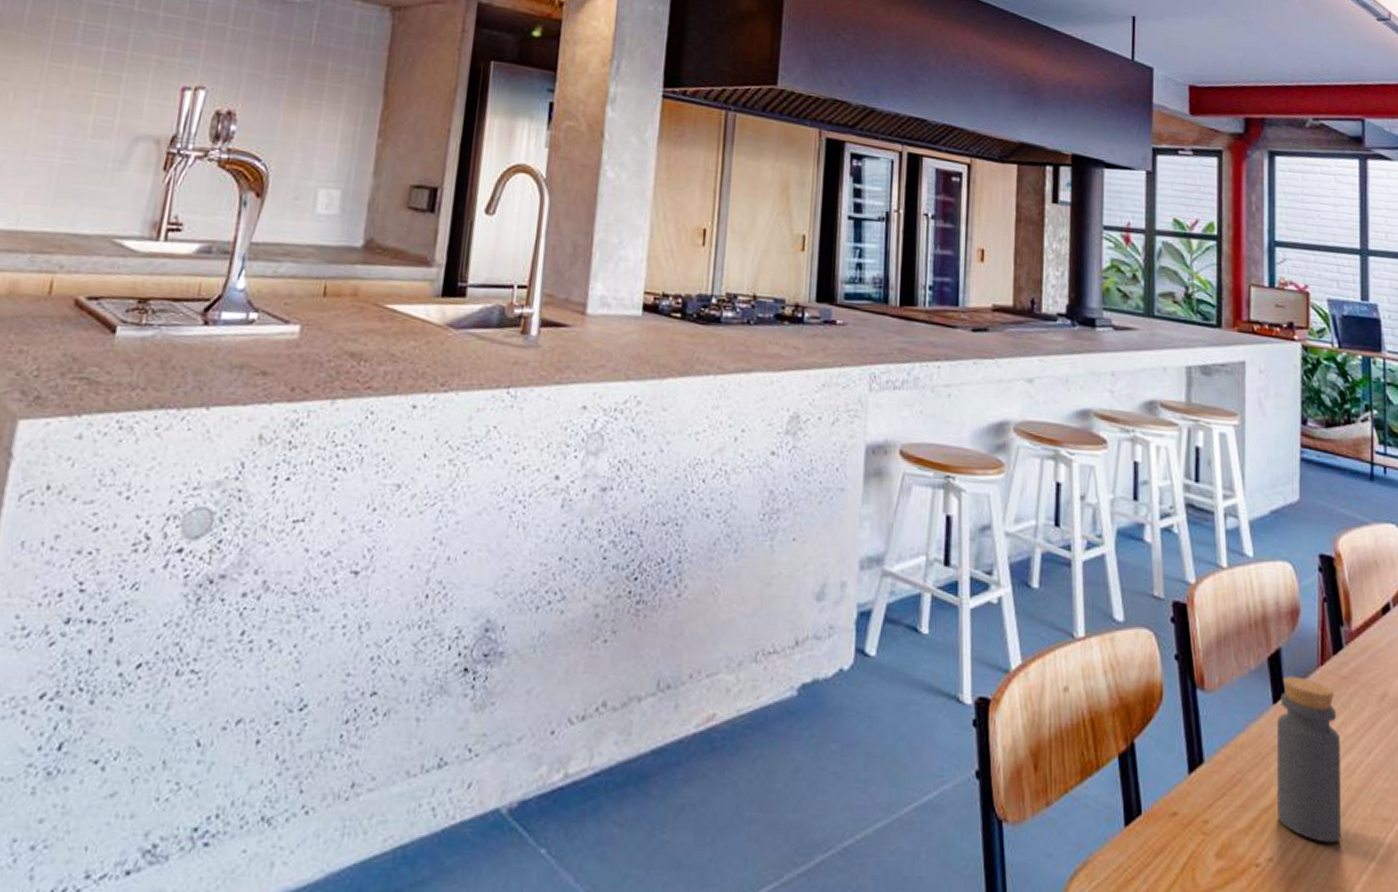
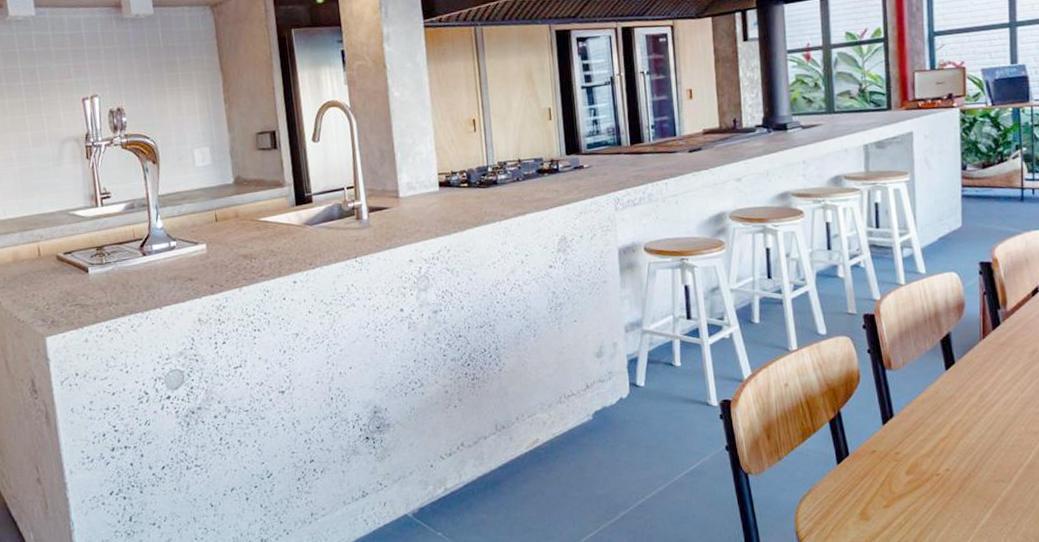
bottle: present [1276,676,1342,843] -> none [949,349,1002,454]

